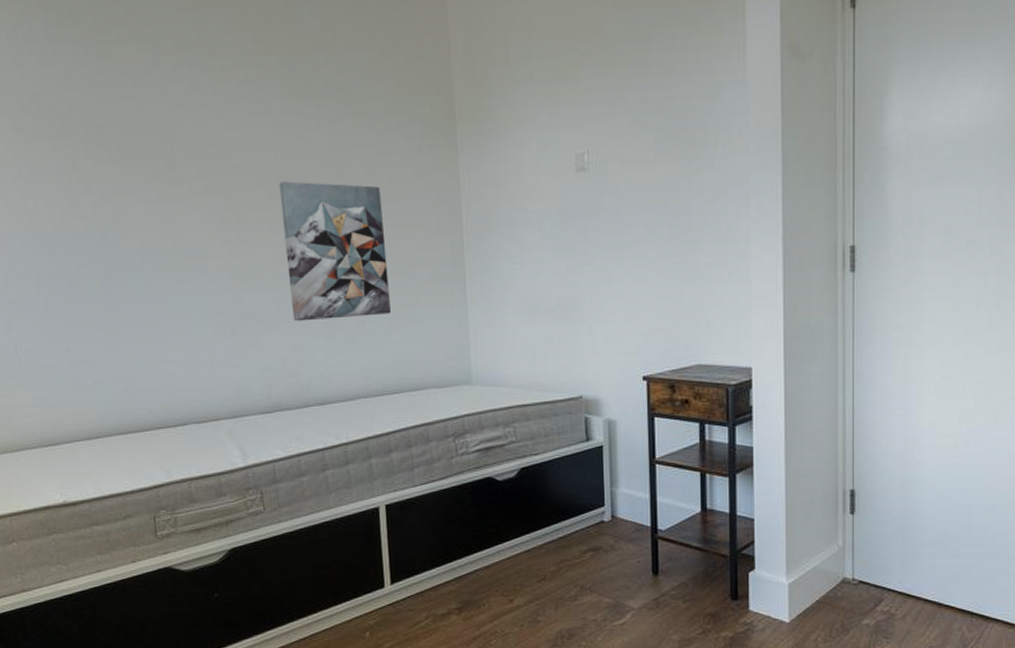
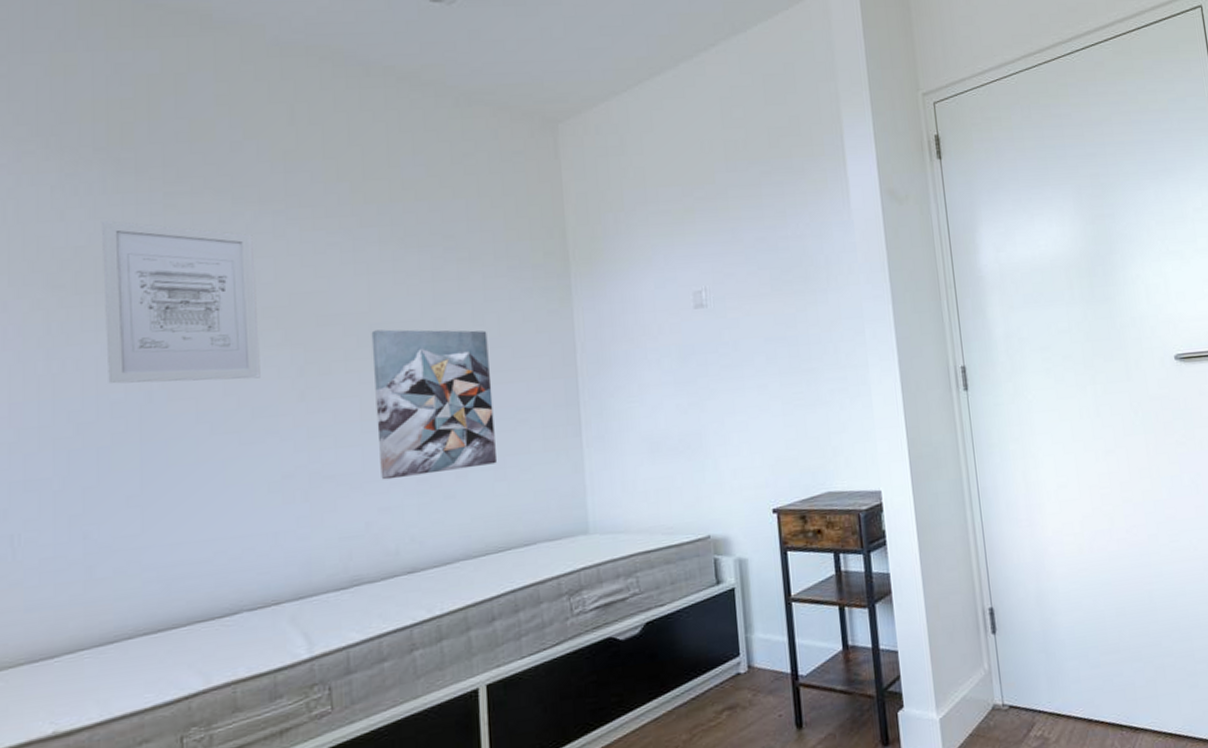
wall art: none [50,69,190,223] -> present [102,220,260,384]

